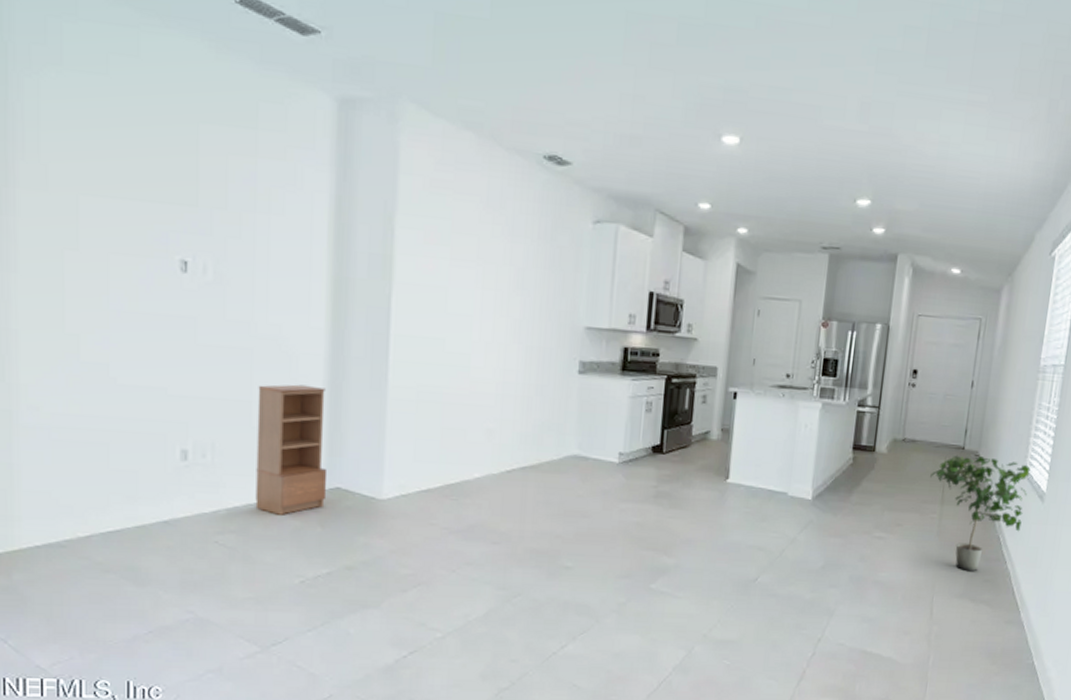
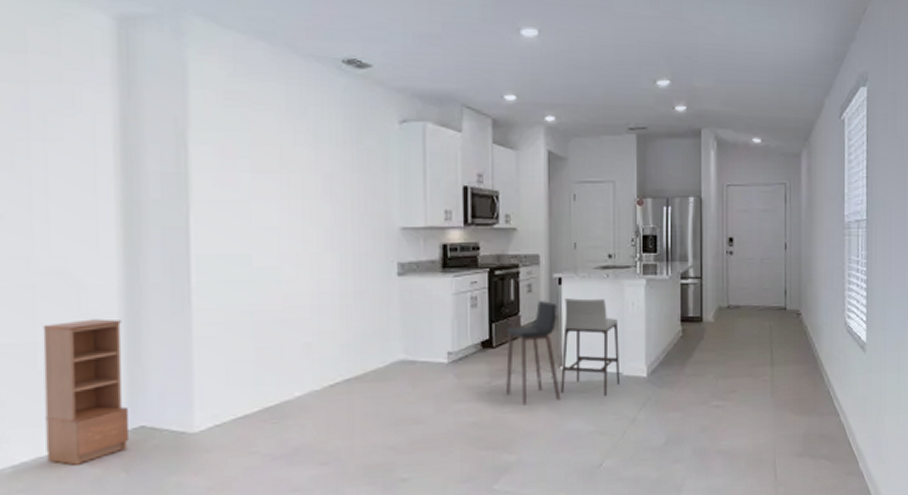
bar stool: none [671,413,730,513] -> present [506,301,561,405]
bar stool: none [724,412,789,514] -> present [561,297,621,397]
potted plant: present [930,455,1031,572] -> none [758,315,849,429]

